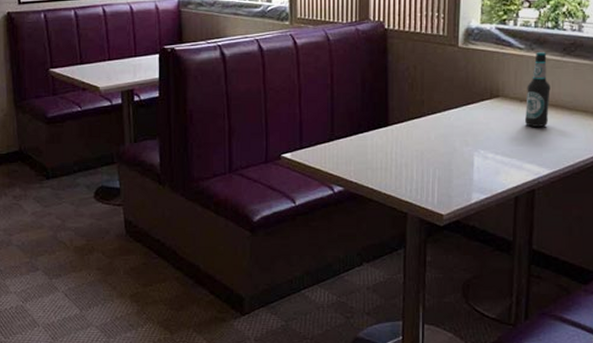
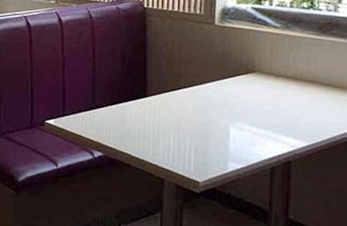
bottle: present [524,52,551,127] -> none [280,31,306,101]

